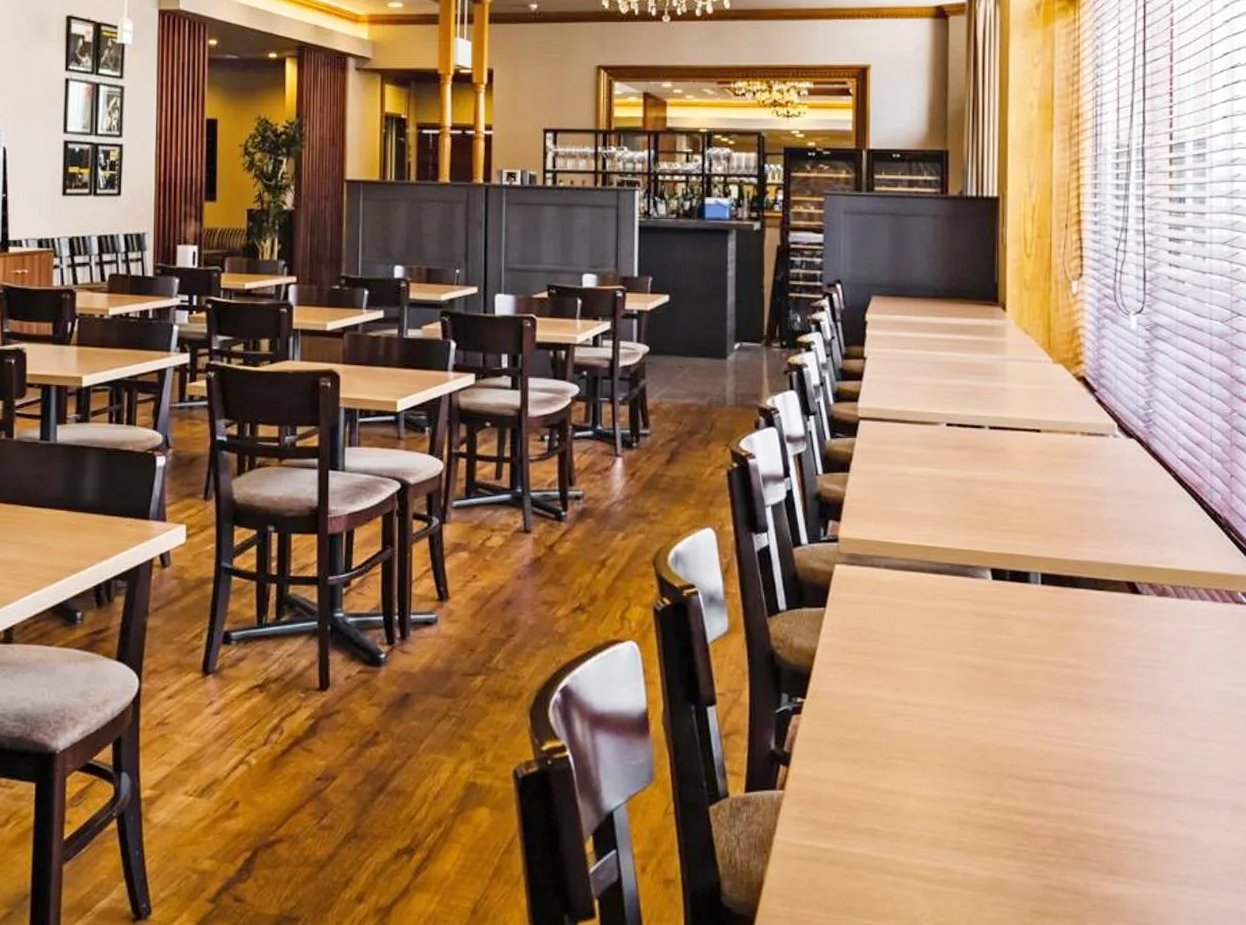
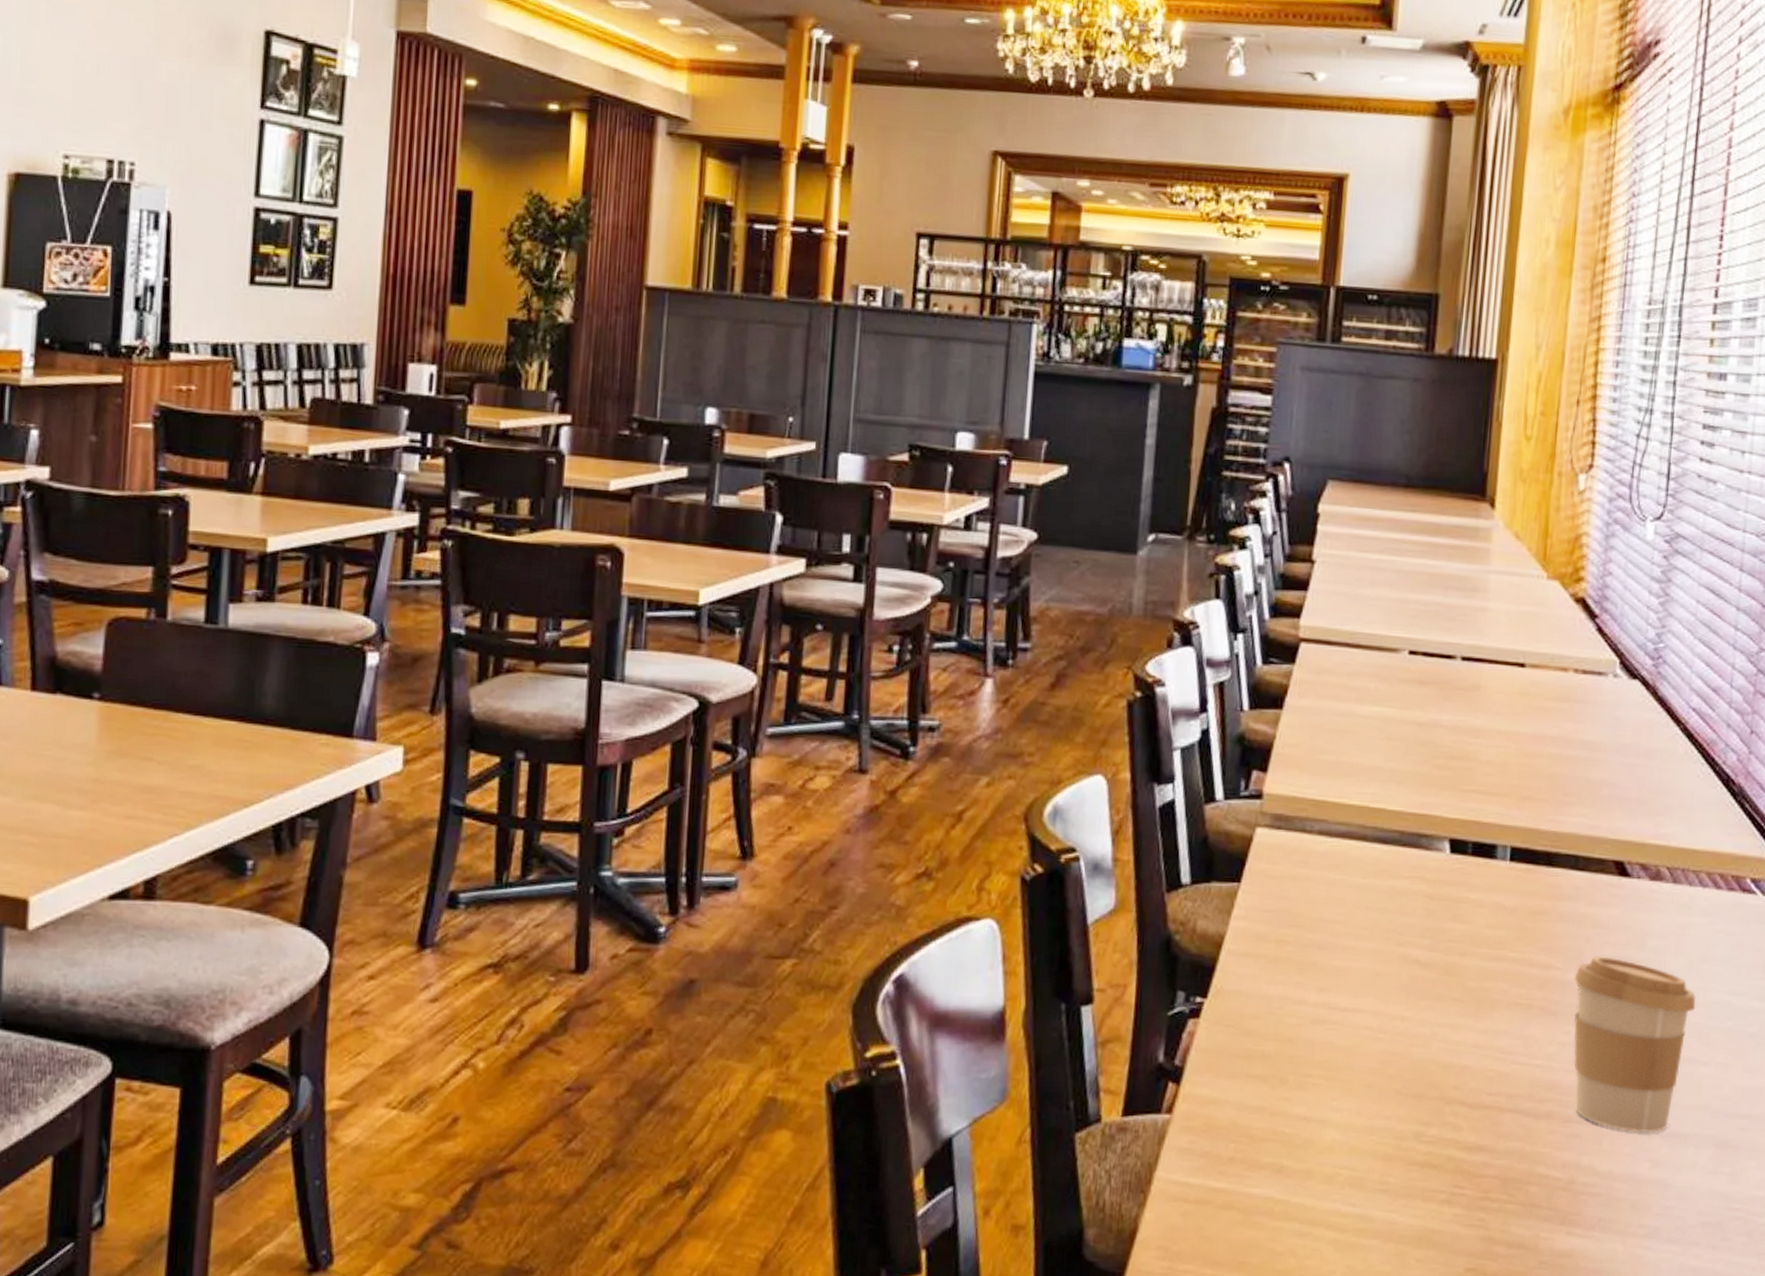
coffee cup: none [1102,658,1205,799] -> present [1573,956,1696,1133]

